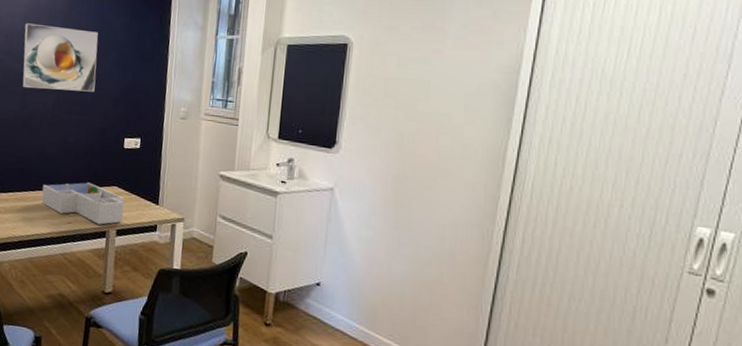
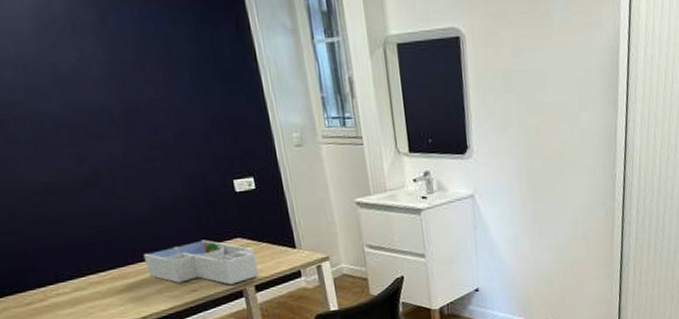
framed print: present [22,23,98,92] -> none [39,44,175,136]

